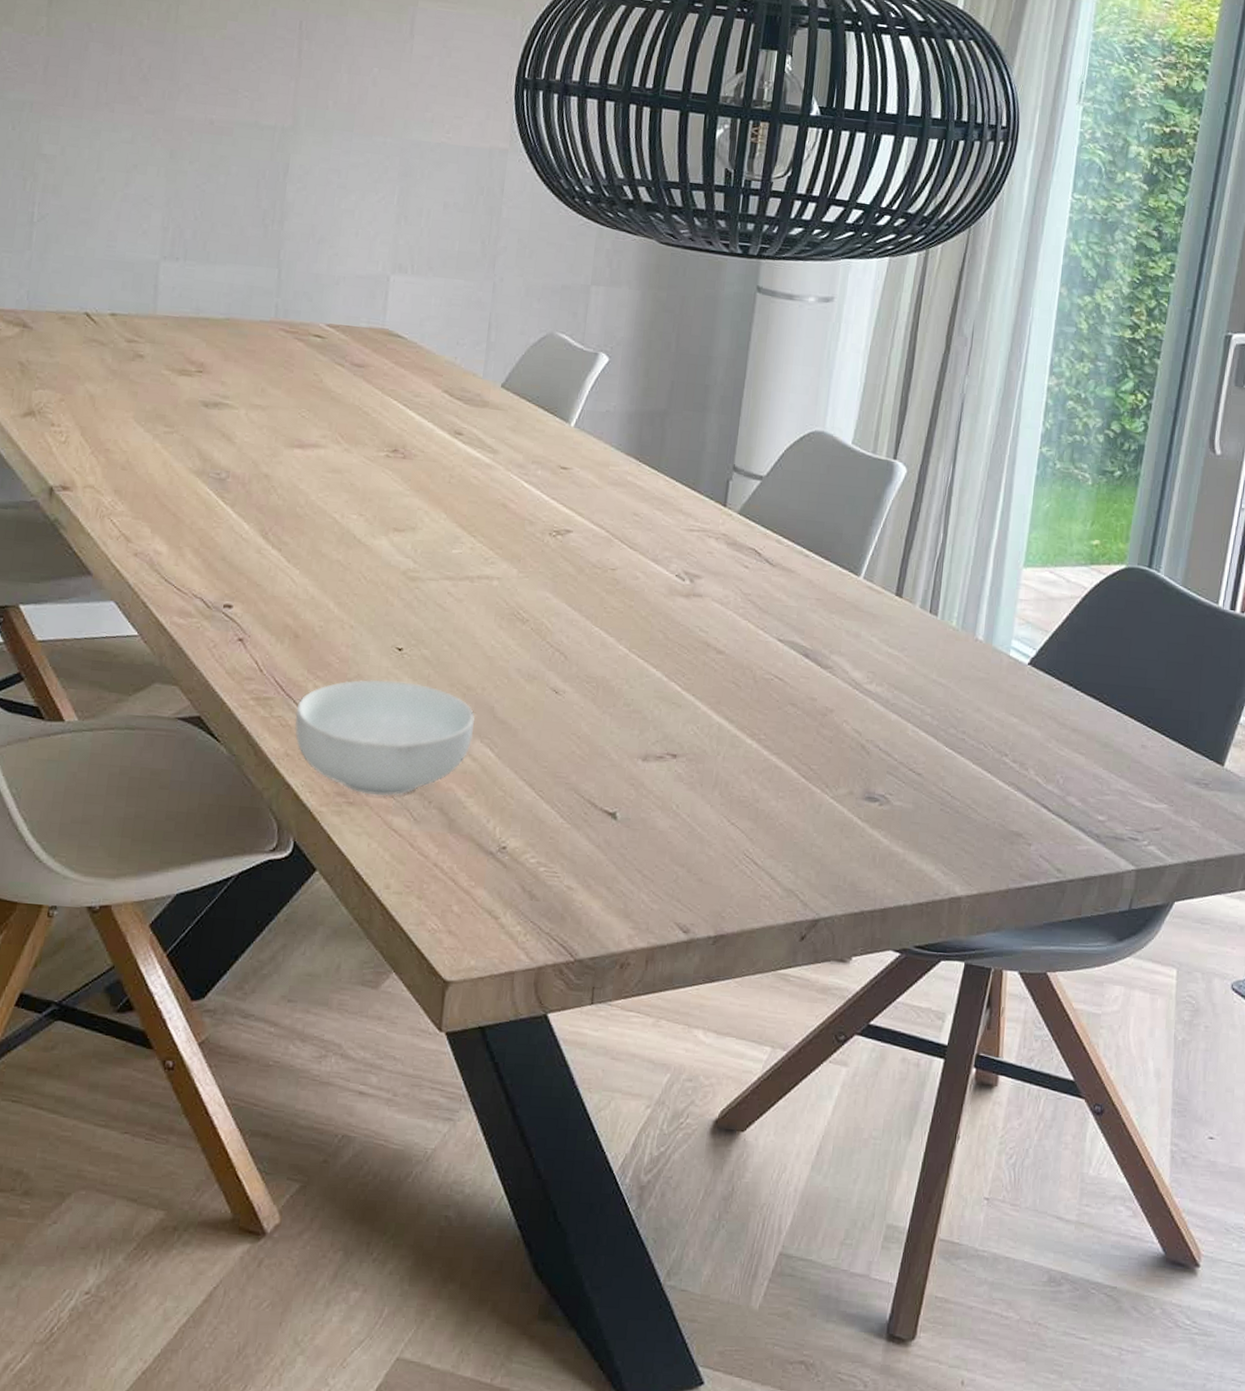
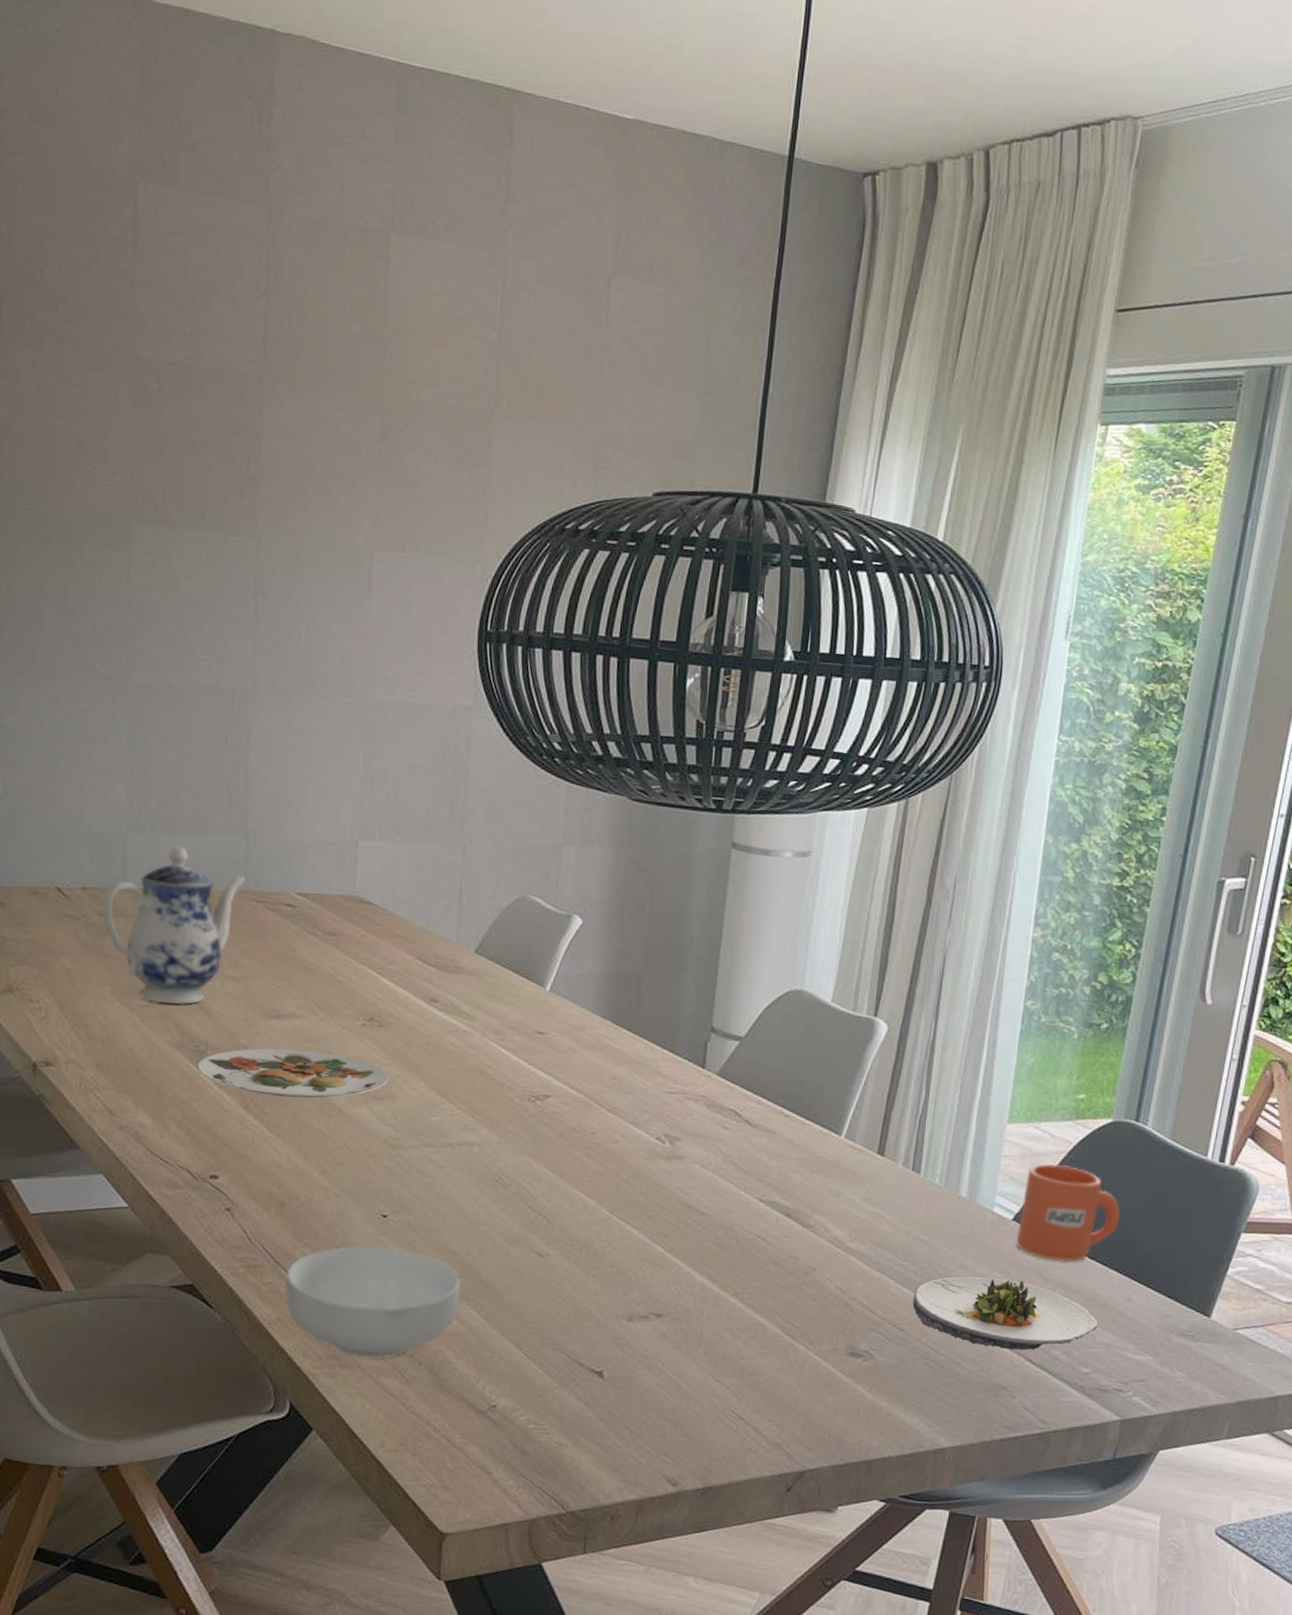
teapot: none [128,276,276,432] -> present [101,846,246,1004]
plate: none [217,477,410,529] -> present [197,1048,388,1098]
salad plate: none [930,720,1113,797] -> present [913,1276,1098,1351]
mug: none [1032,608,1134,708] -> present [1016,1163,1120,1263]

